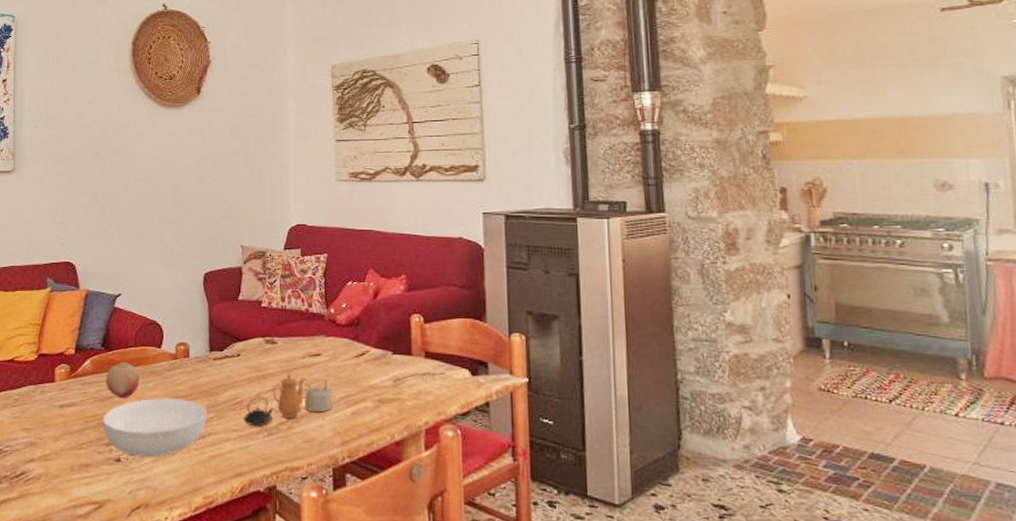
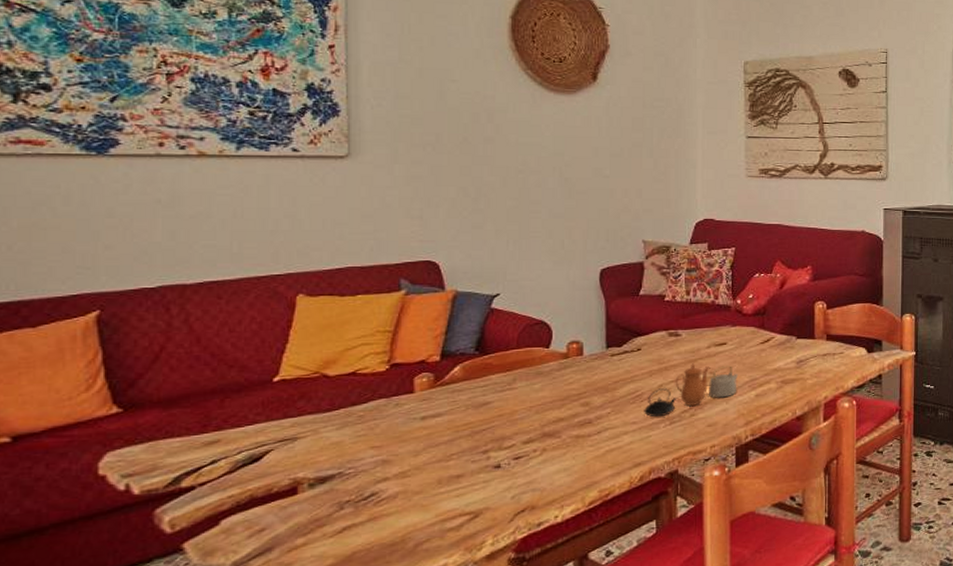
serving bowl: present [102,398,207,457] -> none [477,397,603,461]
fruit: present [105,361,140,399] -> none [480,364,524,404]

